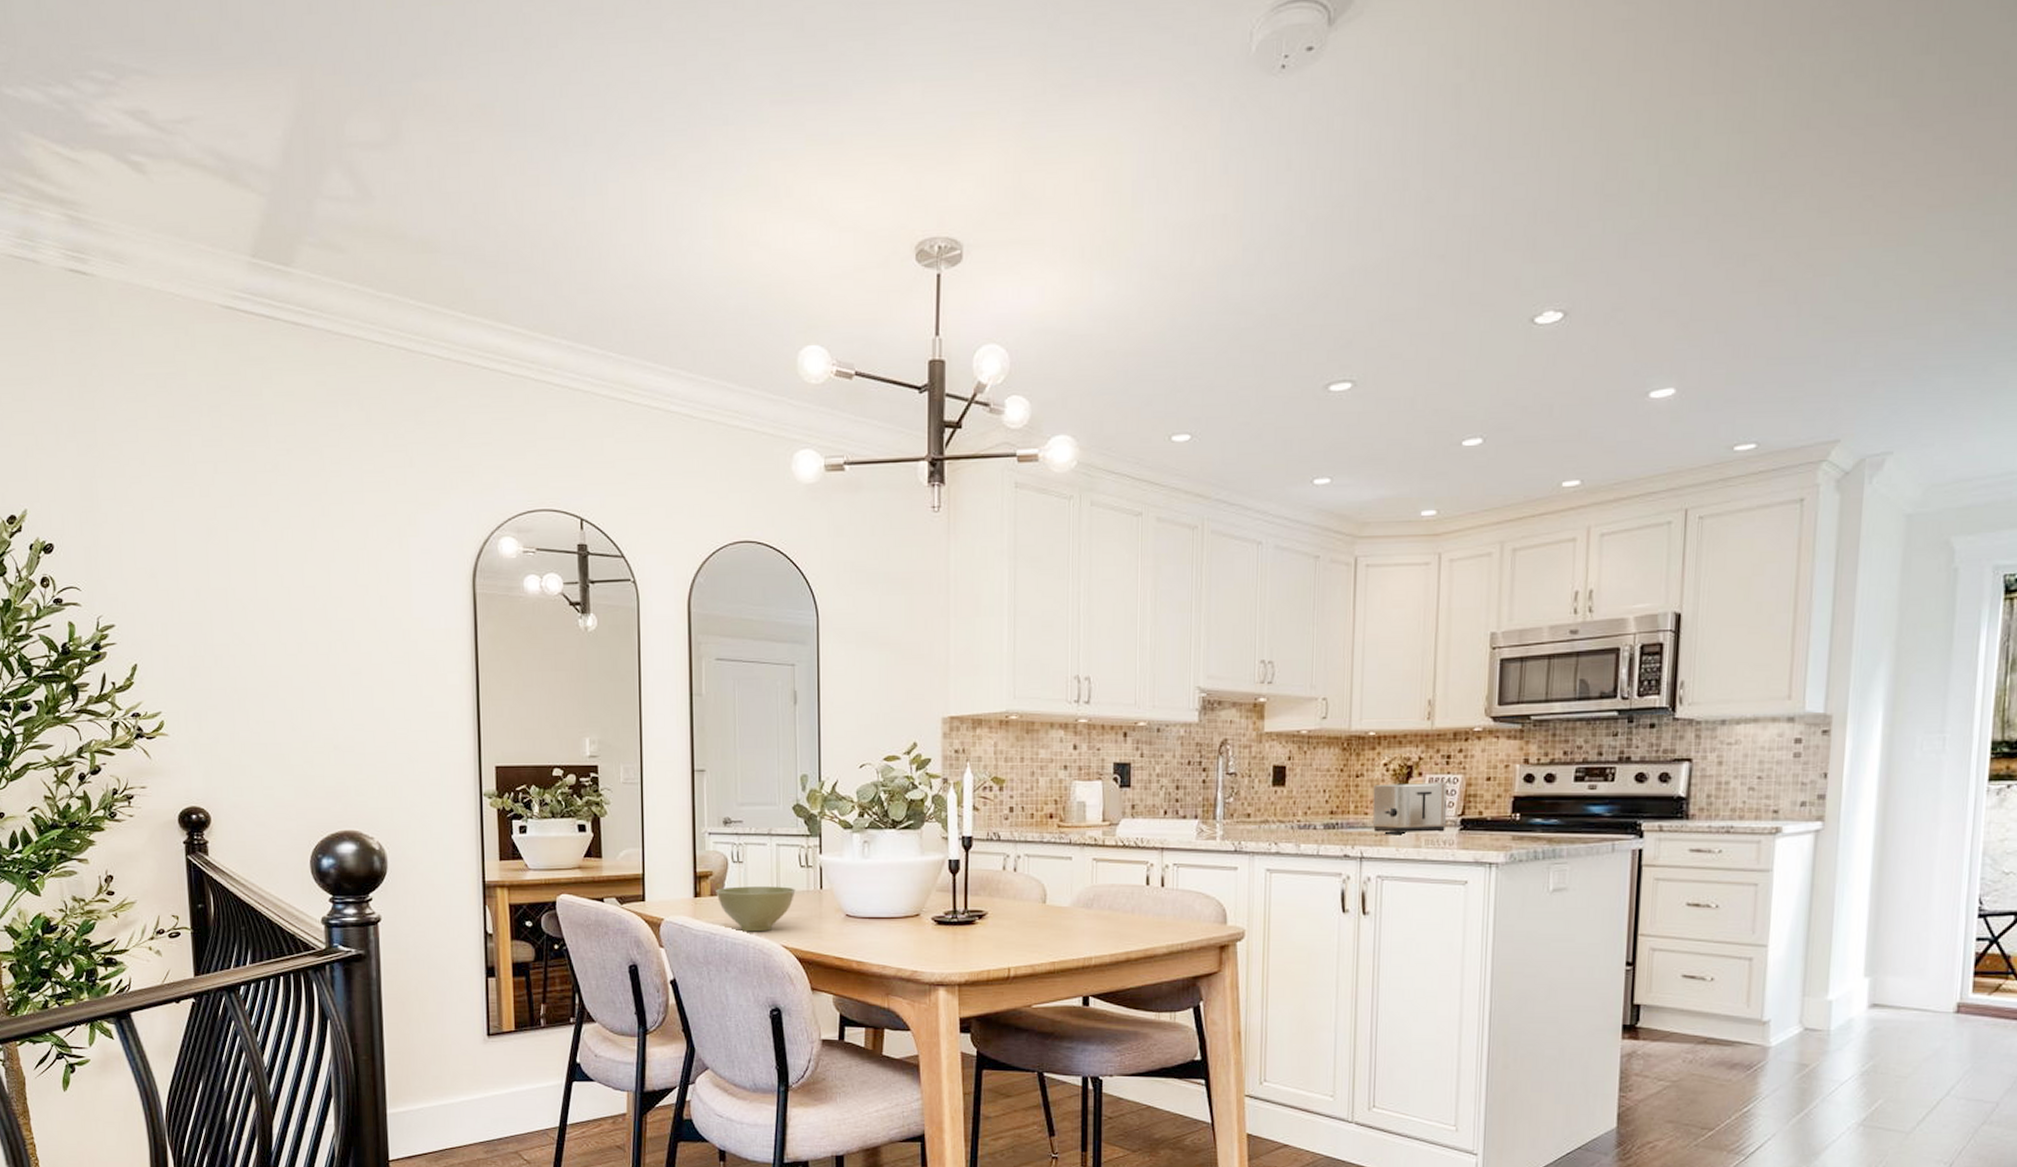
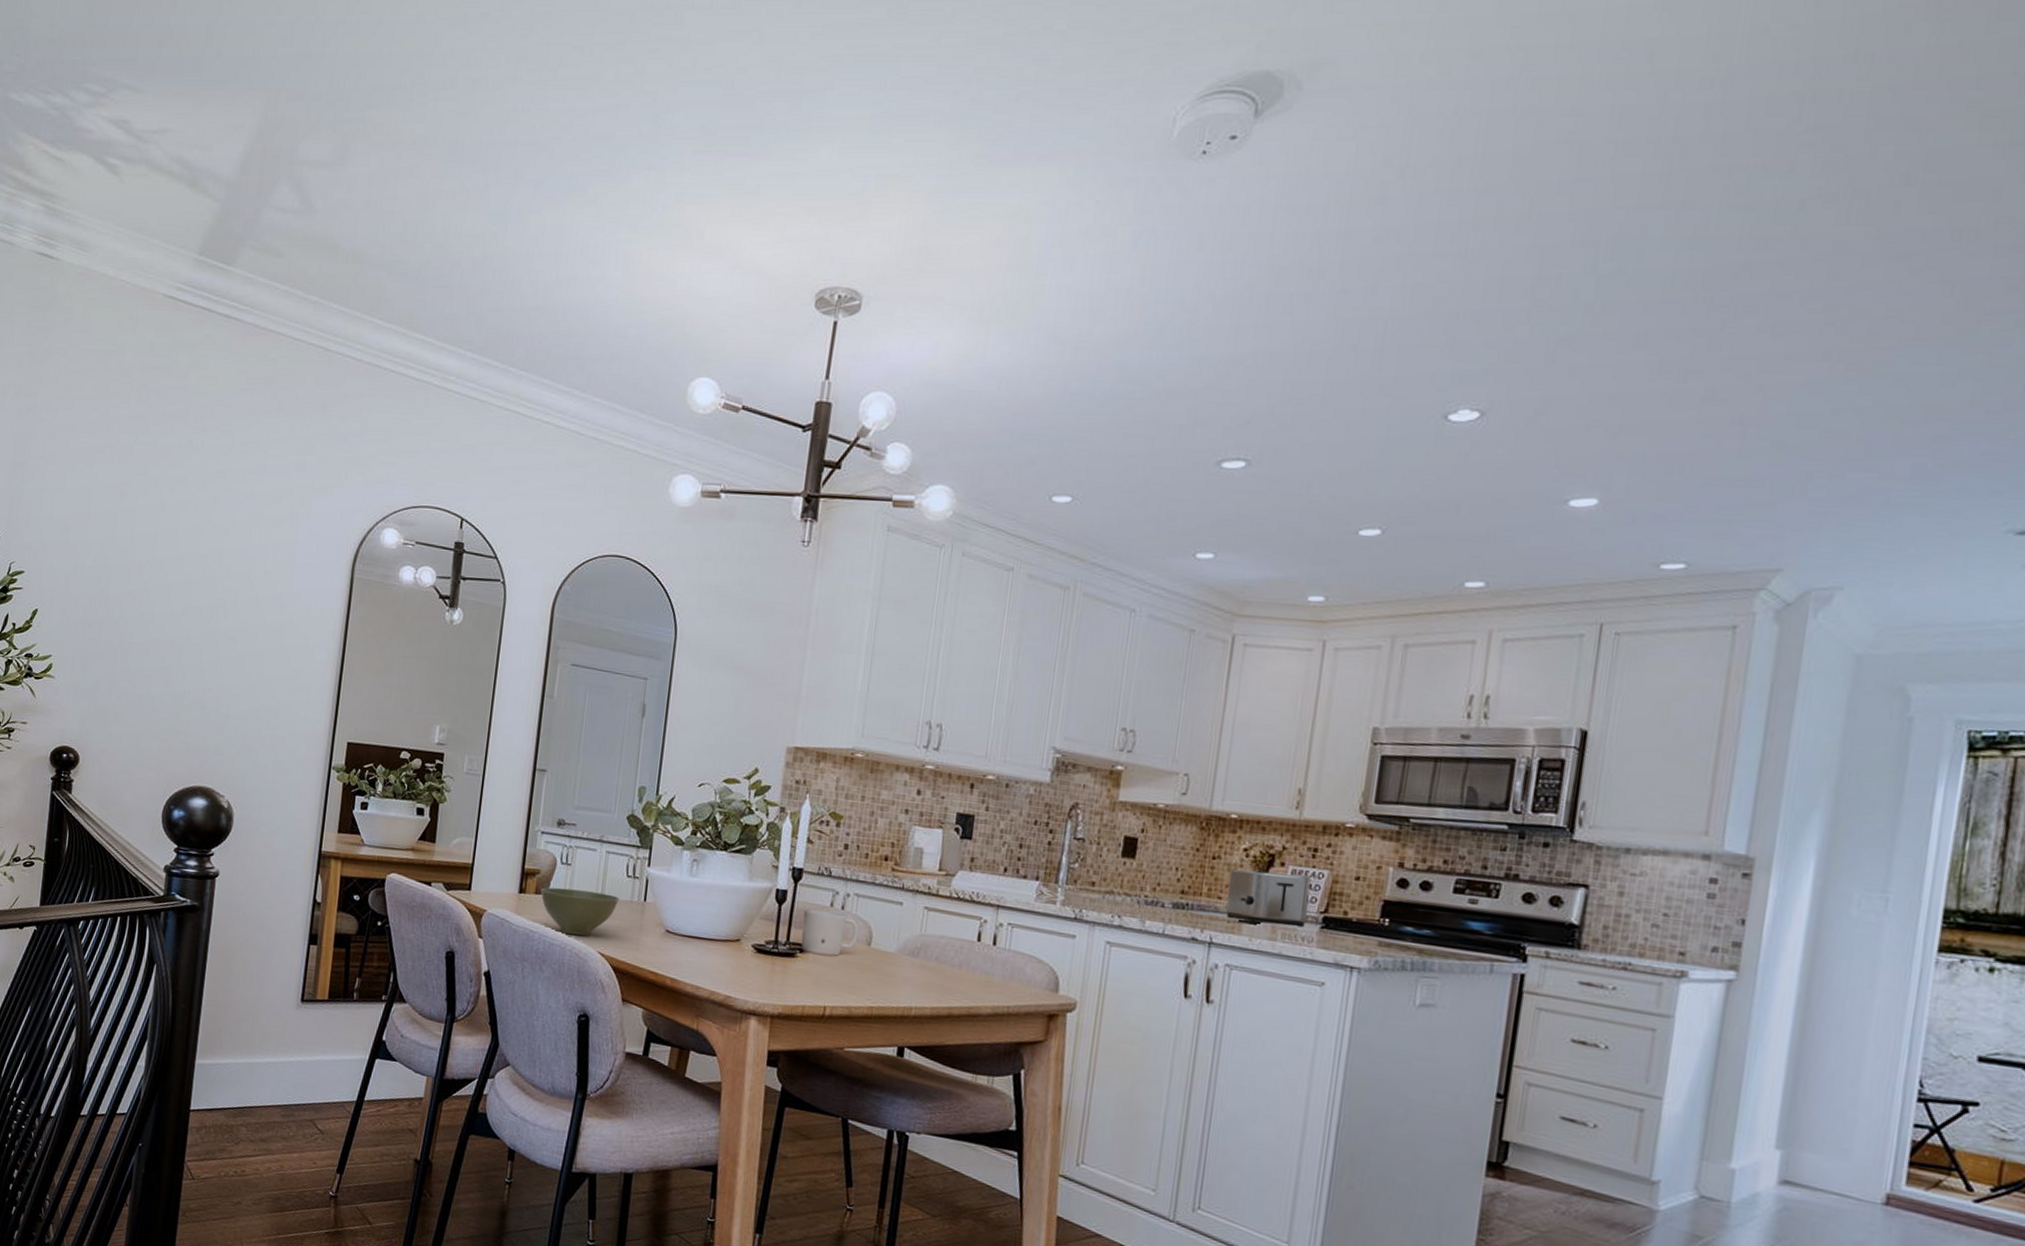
mug: none [978,875,1033,919] -> present [801,908,859,957]

